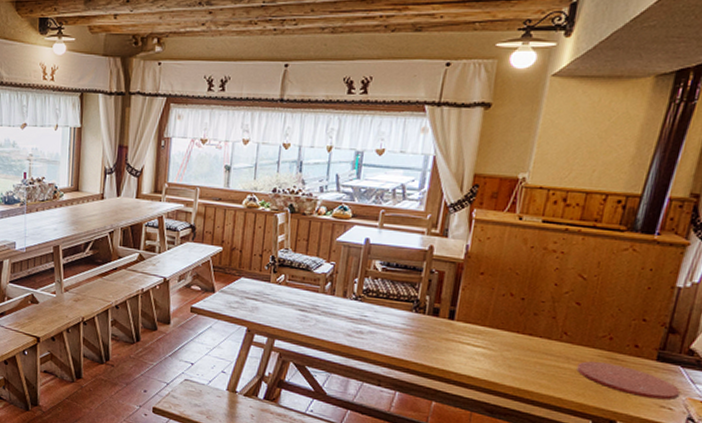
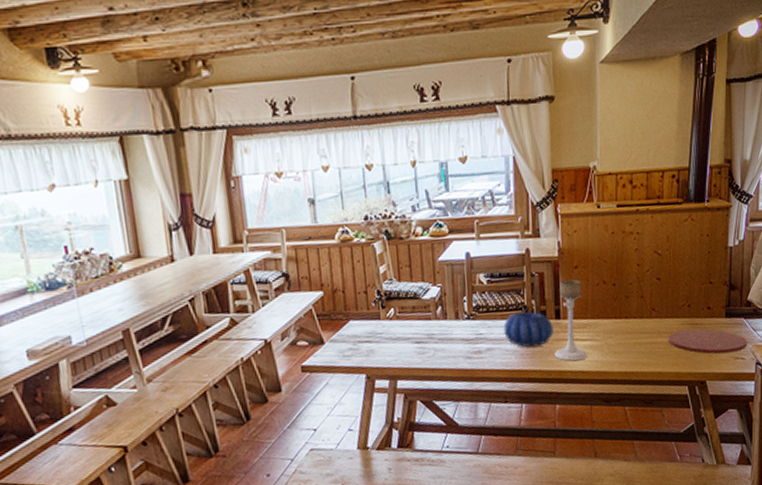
decorative bowl: none [390,303,445,341] -> present [503,311,554,347]
candle holder: none [441,283,484,365] -> present [555,279,588,362]

